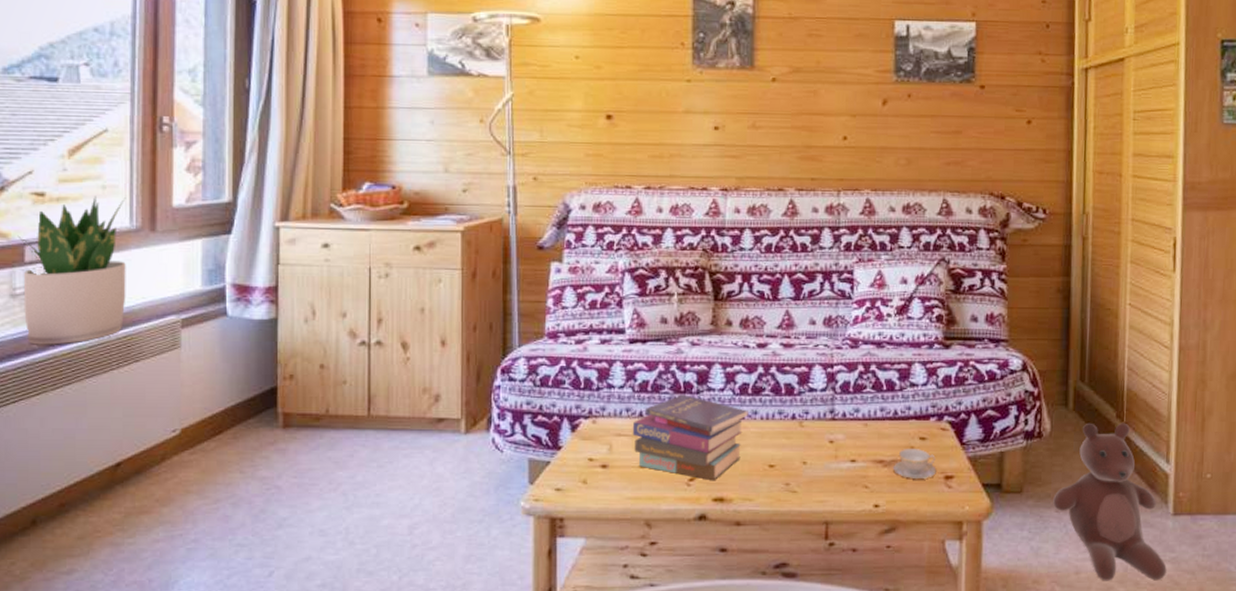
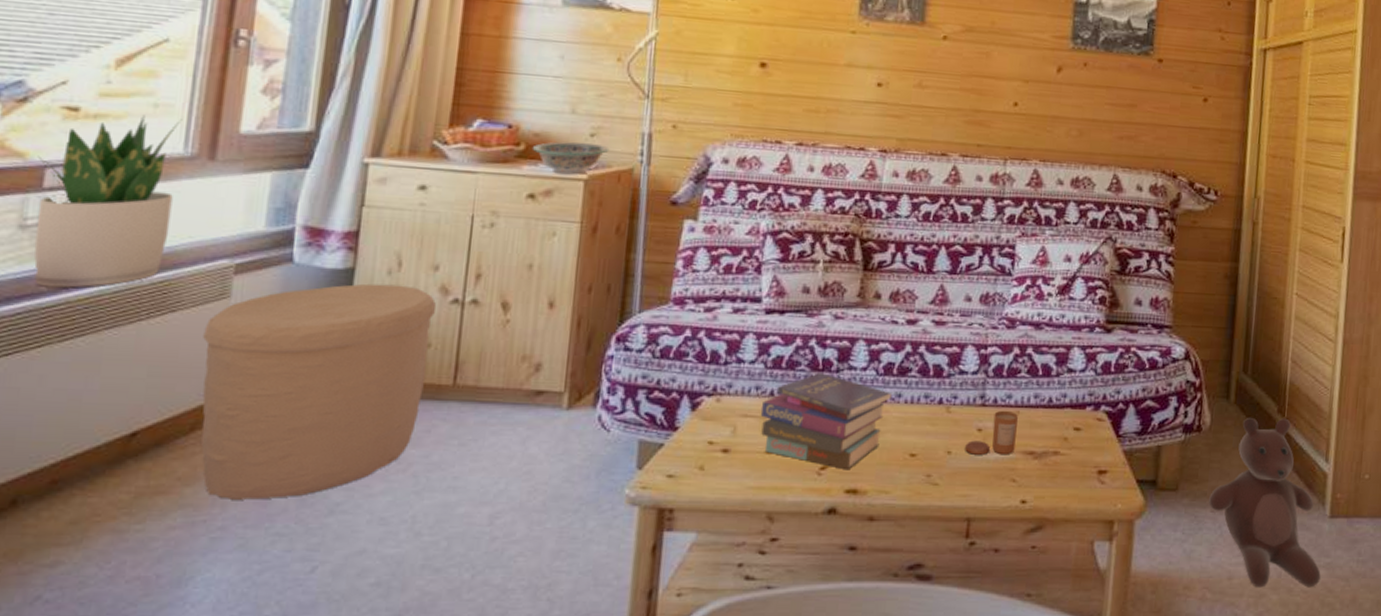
basket: none [163,331,347,517] -> present [200,283,436,500]
decorative bowl: none [414,197,481,229] -> present [531,141,610,176]
candle: none [819,423,866,464] -> present [965,410,1018,455]
teacup: present [892,449,936,478] -> none [1043,440,1090,473]

